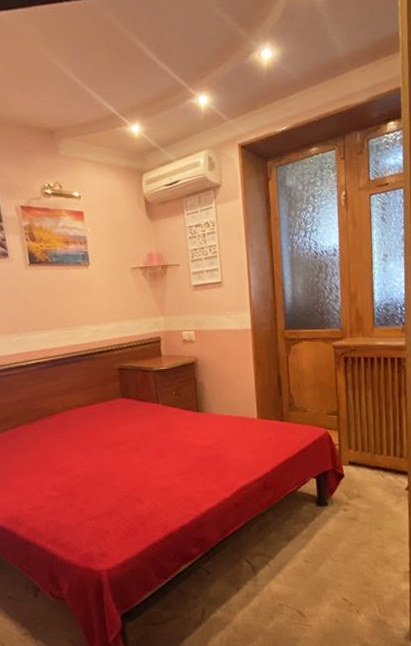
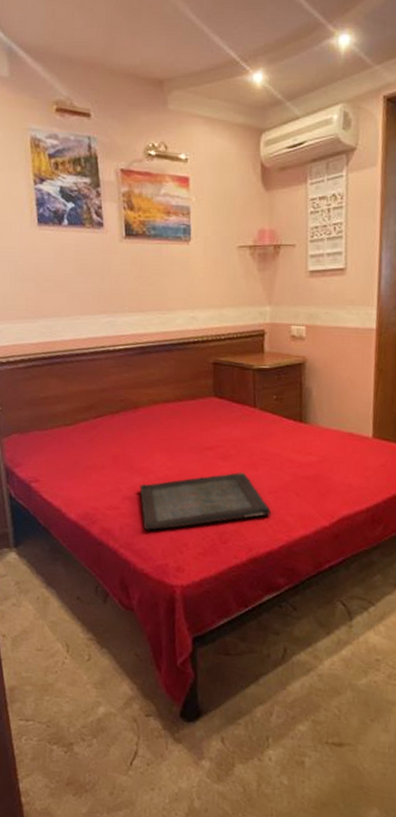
serving tray: none [61,460,181,524] -> present [139,472,272,530]

